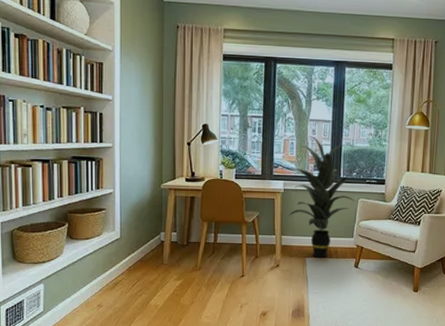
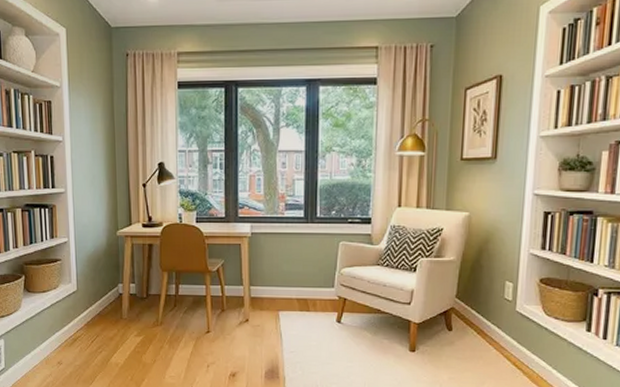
indoor plant: present [284,136,356,258] -> none [251,170,336,312]

